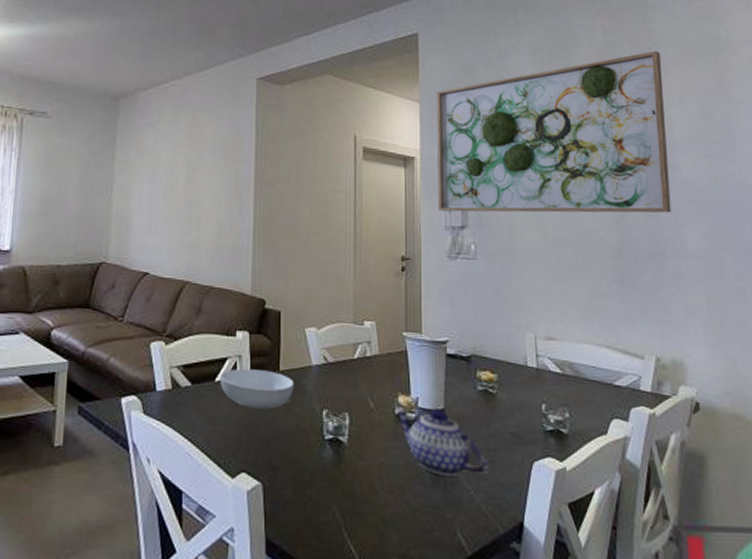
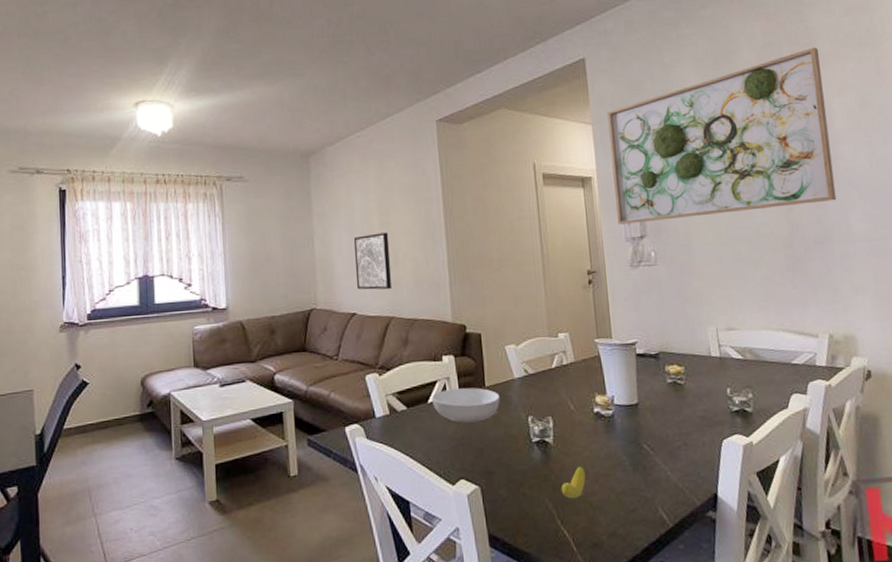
wall art: none [152,189,194,252] -> present [354,232,391,290]
fruit: none [351,473,380,510] -> present [561,466,586,499]
teapot: present [394,408,489,476] -> none [593,403,683,461]

